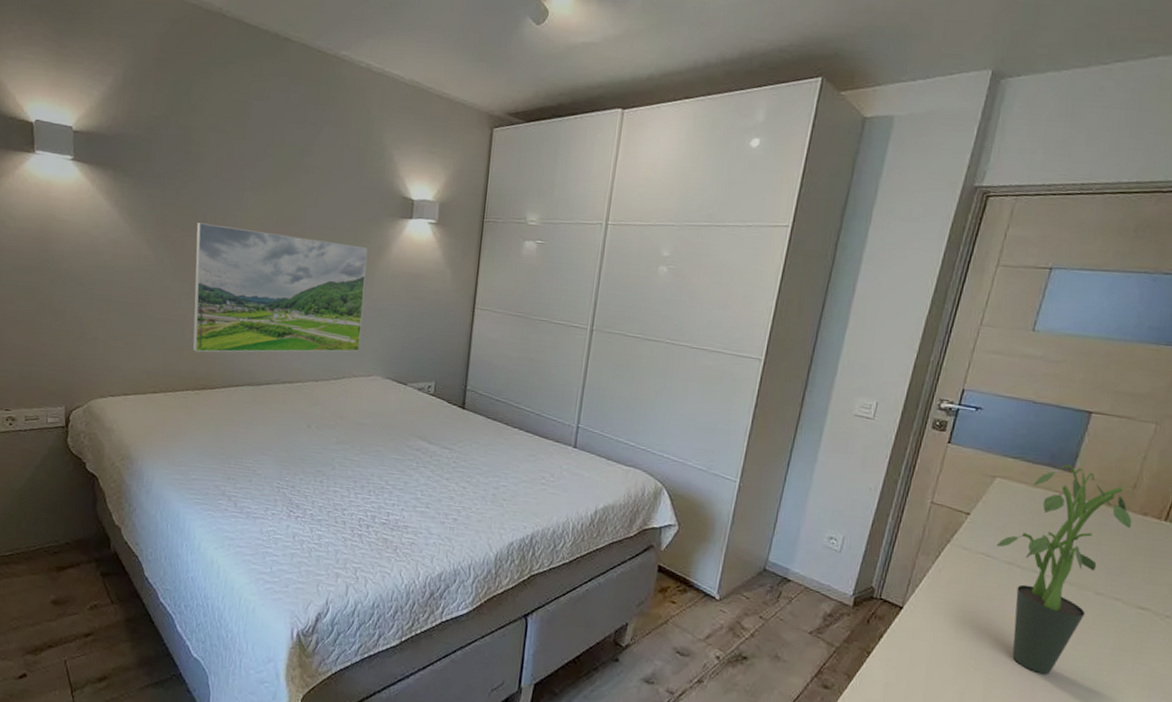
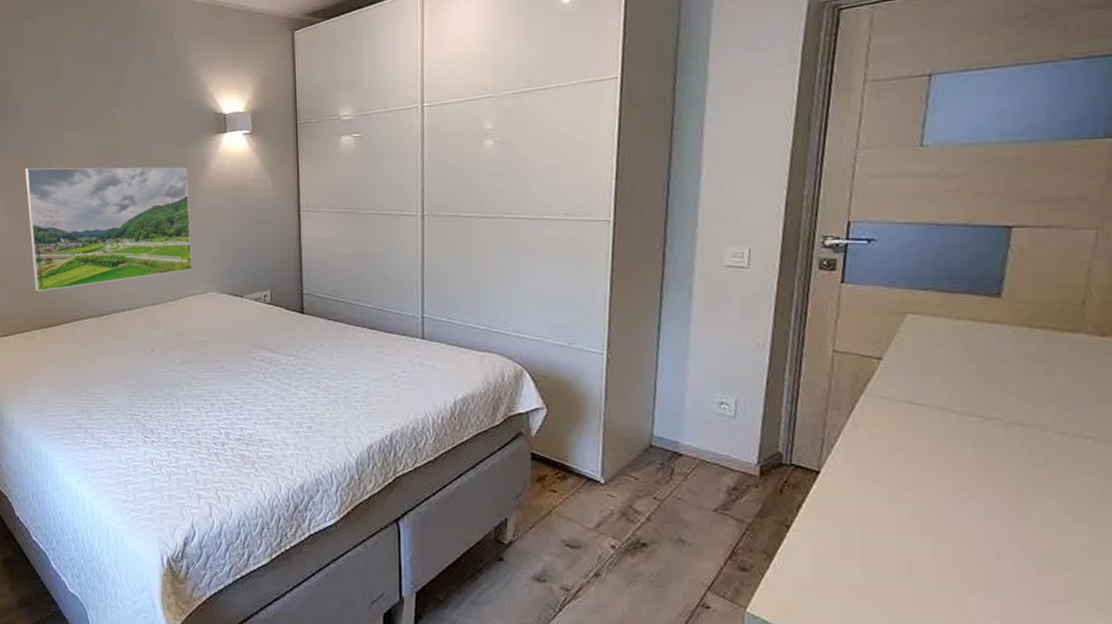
potted plant: present [996,464,1133,674] -> none [921,288,1089,532]

